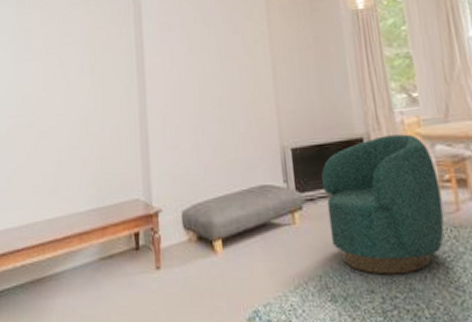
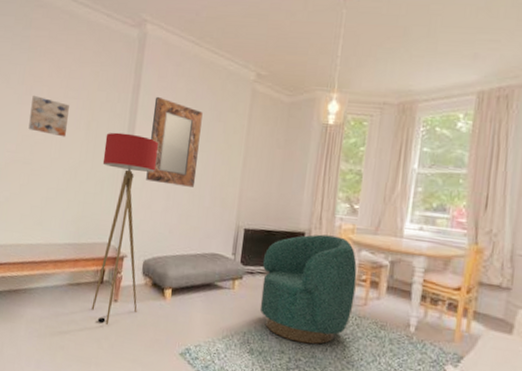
wall art: none [27,50,70,90] -> present [28,95,69,137]
floor lamp: none [113,68,186,300] -> present [91,132,159,325]
home mirror: none [160,21,224,117] -> present [146,96,203,187]

